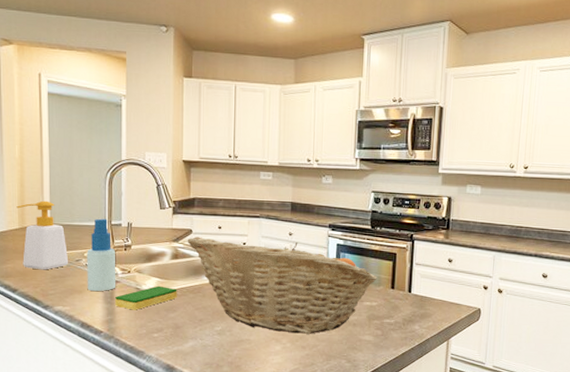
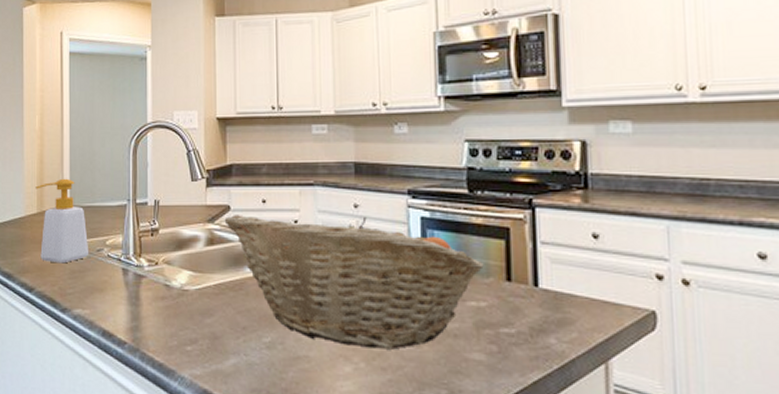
spray bottle: present [87,218,116,292] -> none [109,196,142,290]
dish sponge: present [115,285,177,310] -> none [141,281,214,314]

